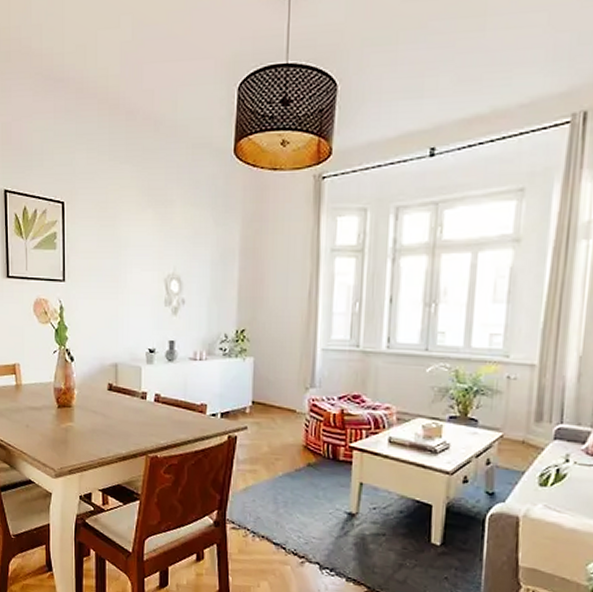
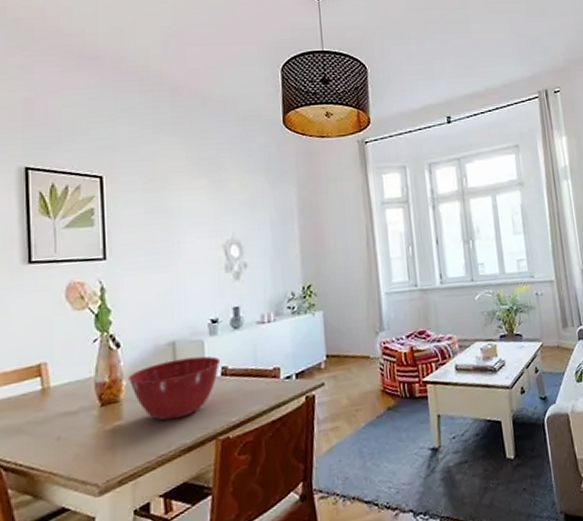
mixing bowl: none [79,380,155,431] -> present [129,356,221,421]

